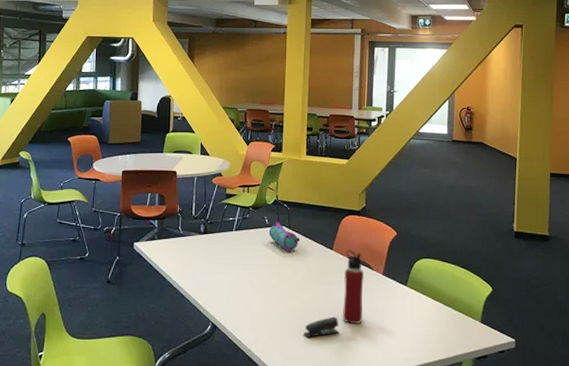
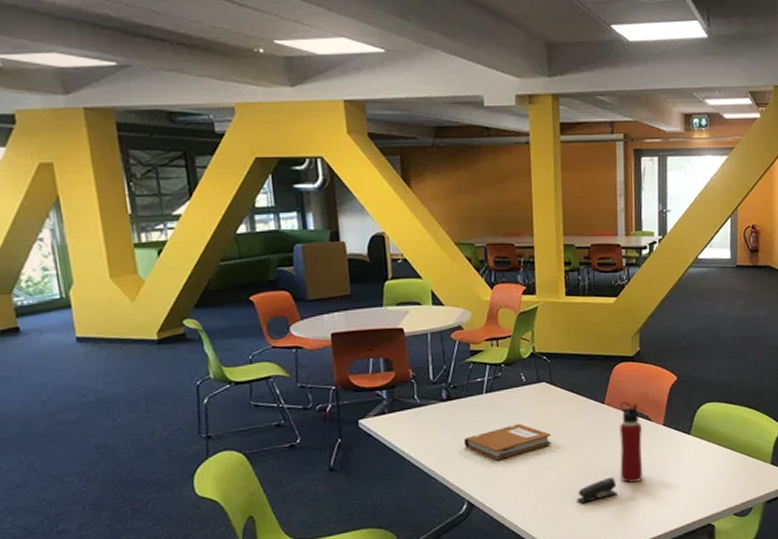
notebook: none [213,260,286,290] -> present [463,424,551,461]
pencil case: present [269,222,300,252] -> none [528,378,565,412]

